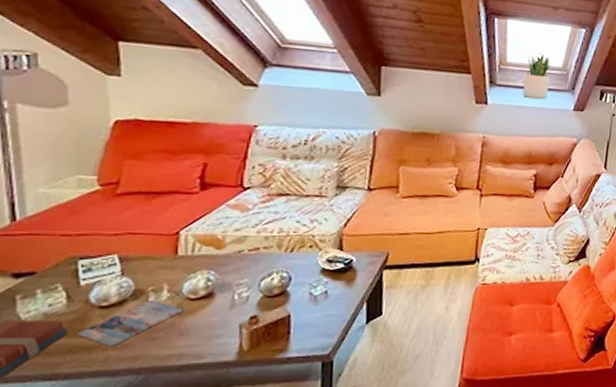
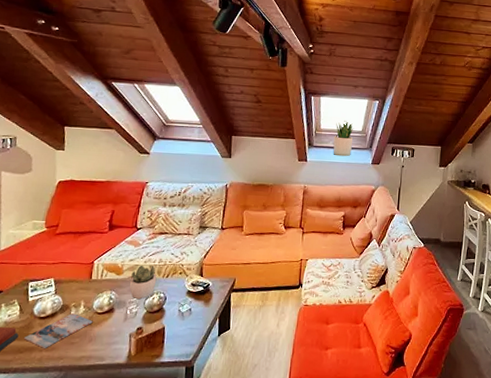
succulent plant: none [235,236,277,281] -> present [129,265,157,300]

